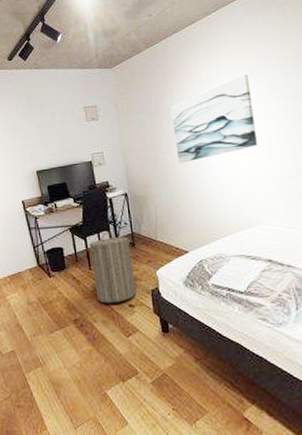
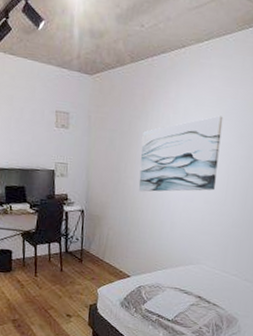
laundry hamper: present [86,231,137,304] -> none [35,243,79,311]

